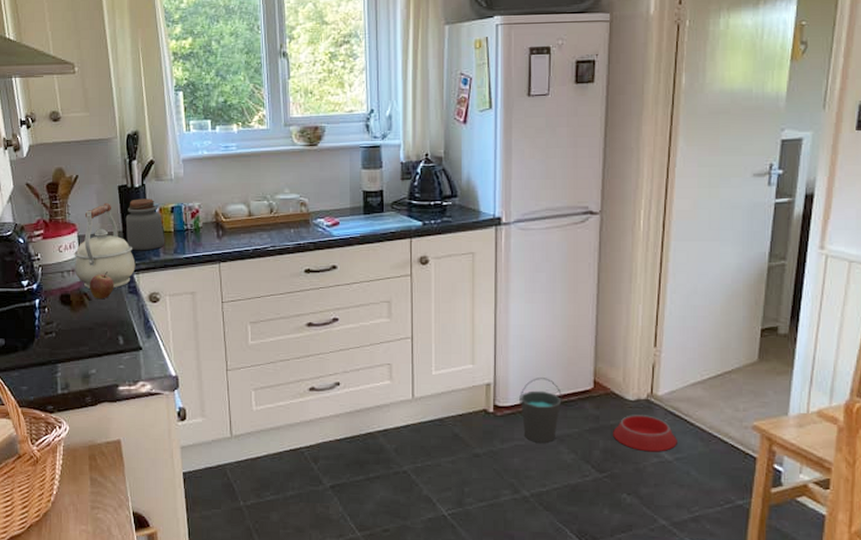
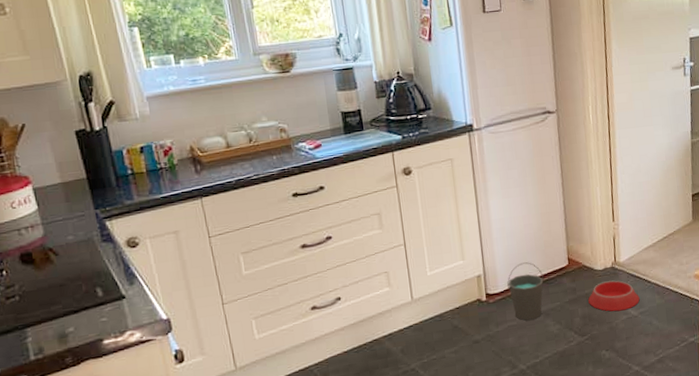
kettle: present [74,203,136,289] -> none [30,149,107,244]
fruit: present [89,272,115,300] -> none [53,223,85,253]
jar: present [125,199,165,251] -> none [88,140,138,197]

